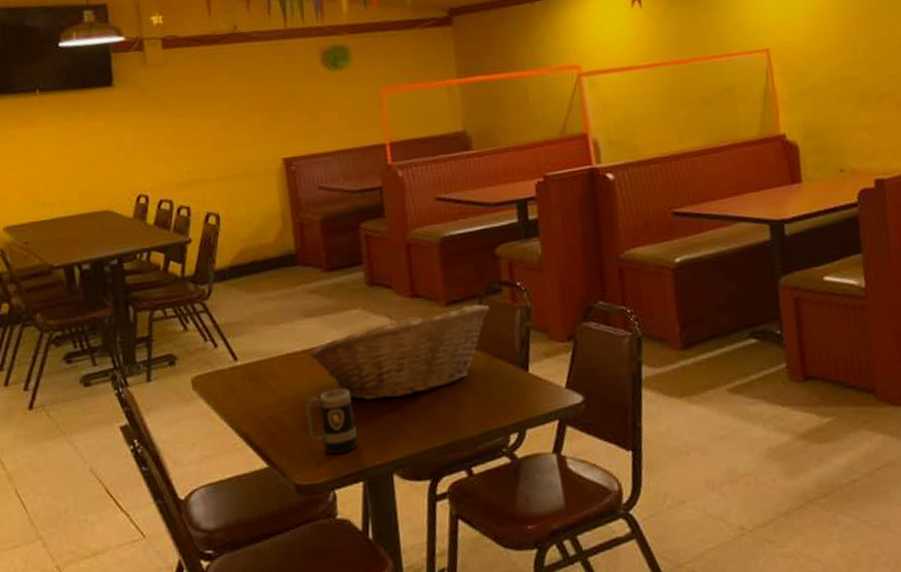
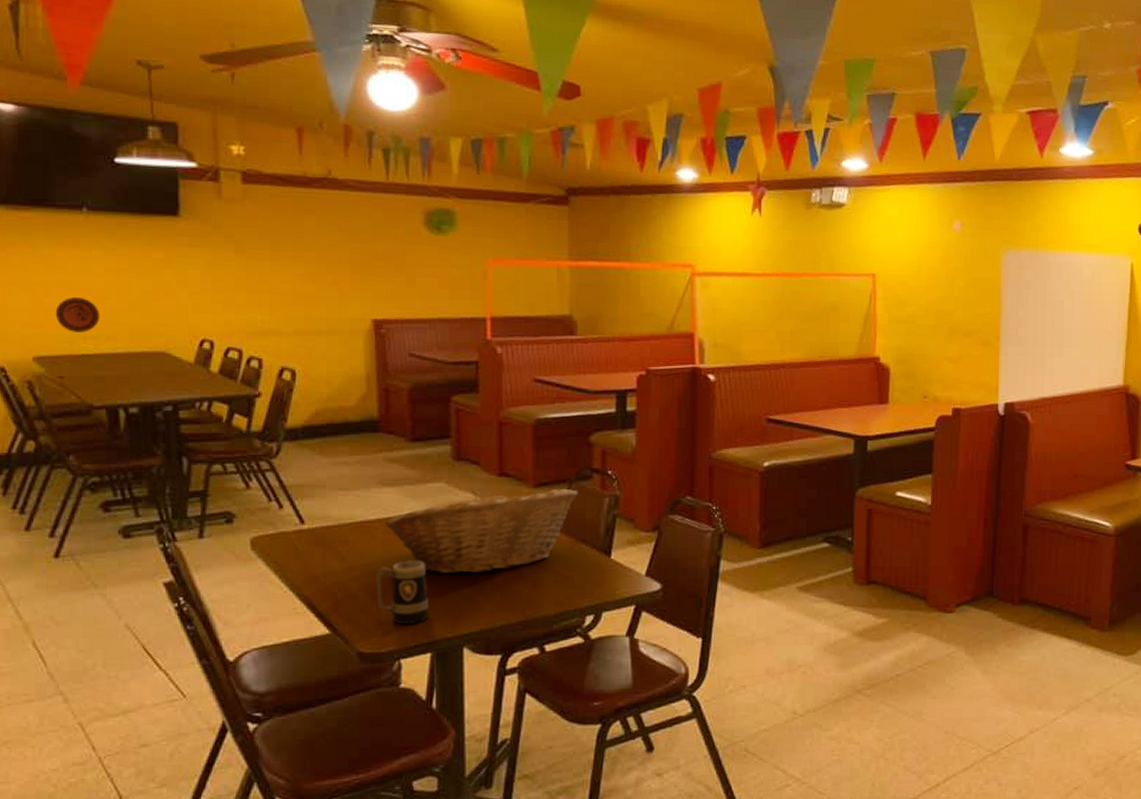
decorative plate: none [19,170,55,202] -> present [55,297,100,332]

